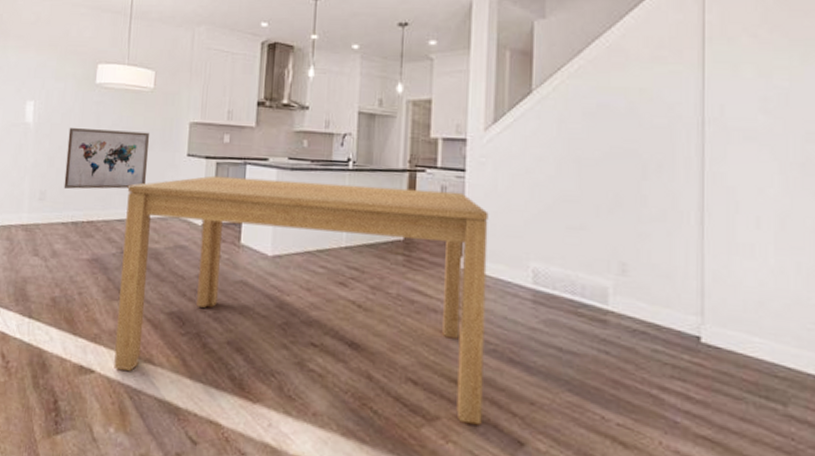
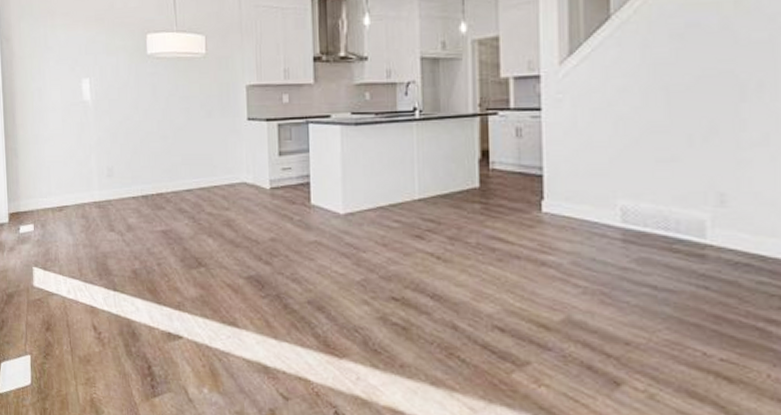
wall art: present [64,128,150,190] -> none [127,99,210,164]
dining table: present [114,175,489,426] -> none [192,133,574,368]

